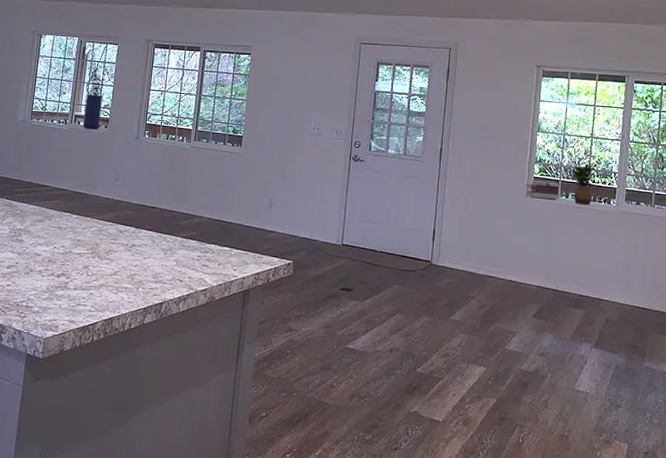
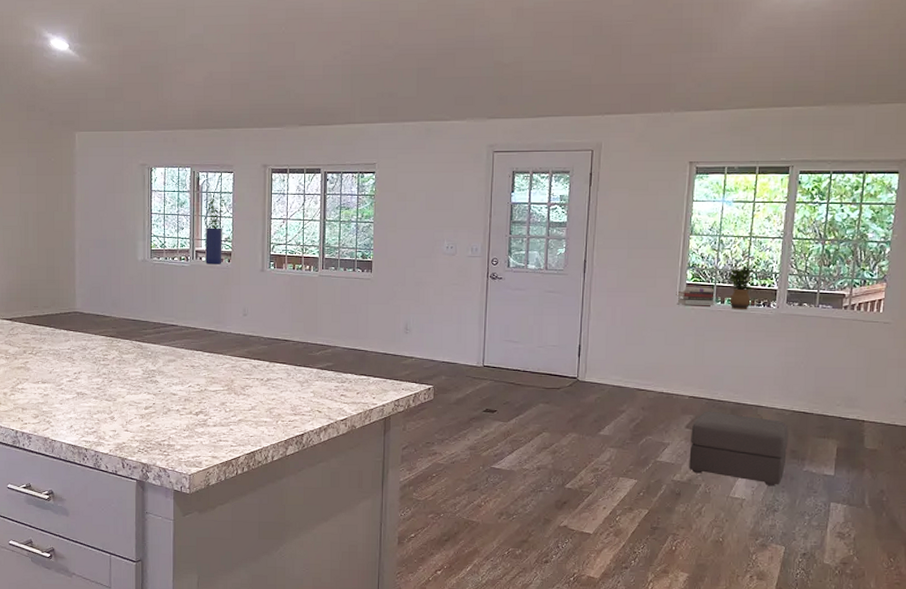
ottoman: none [536,301,629,381] -> present [689,411,789,486]

